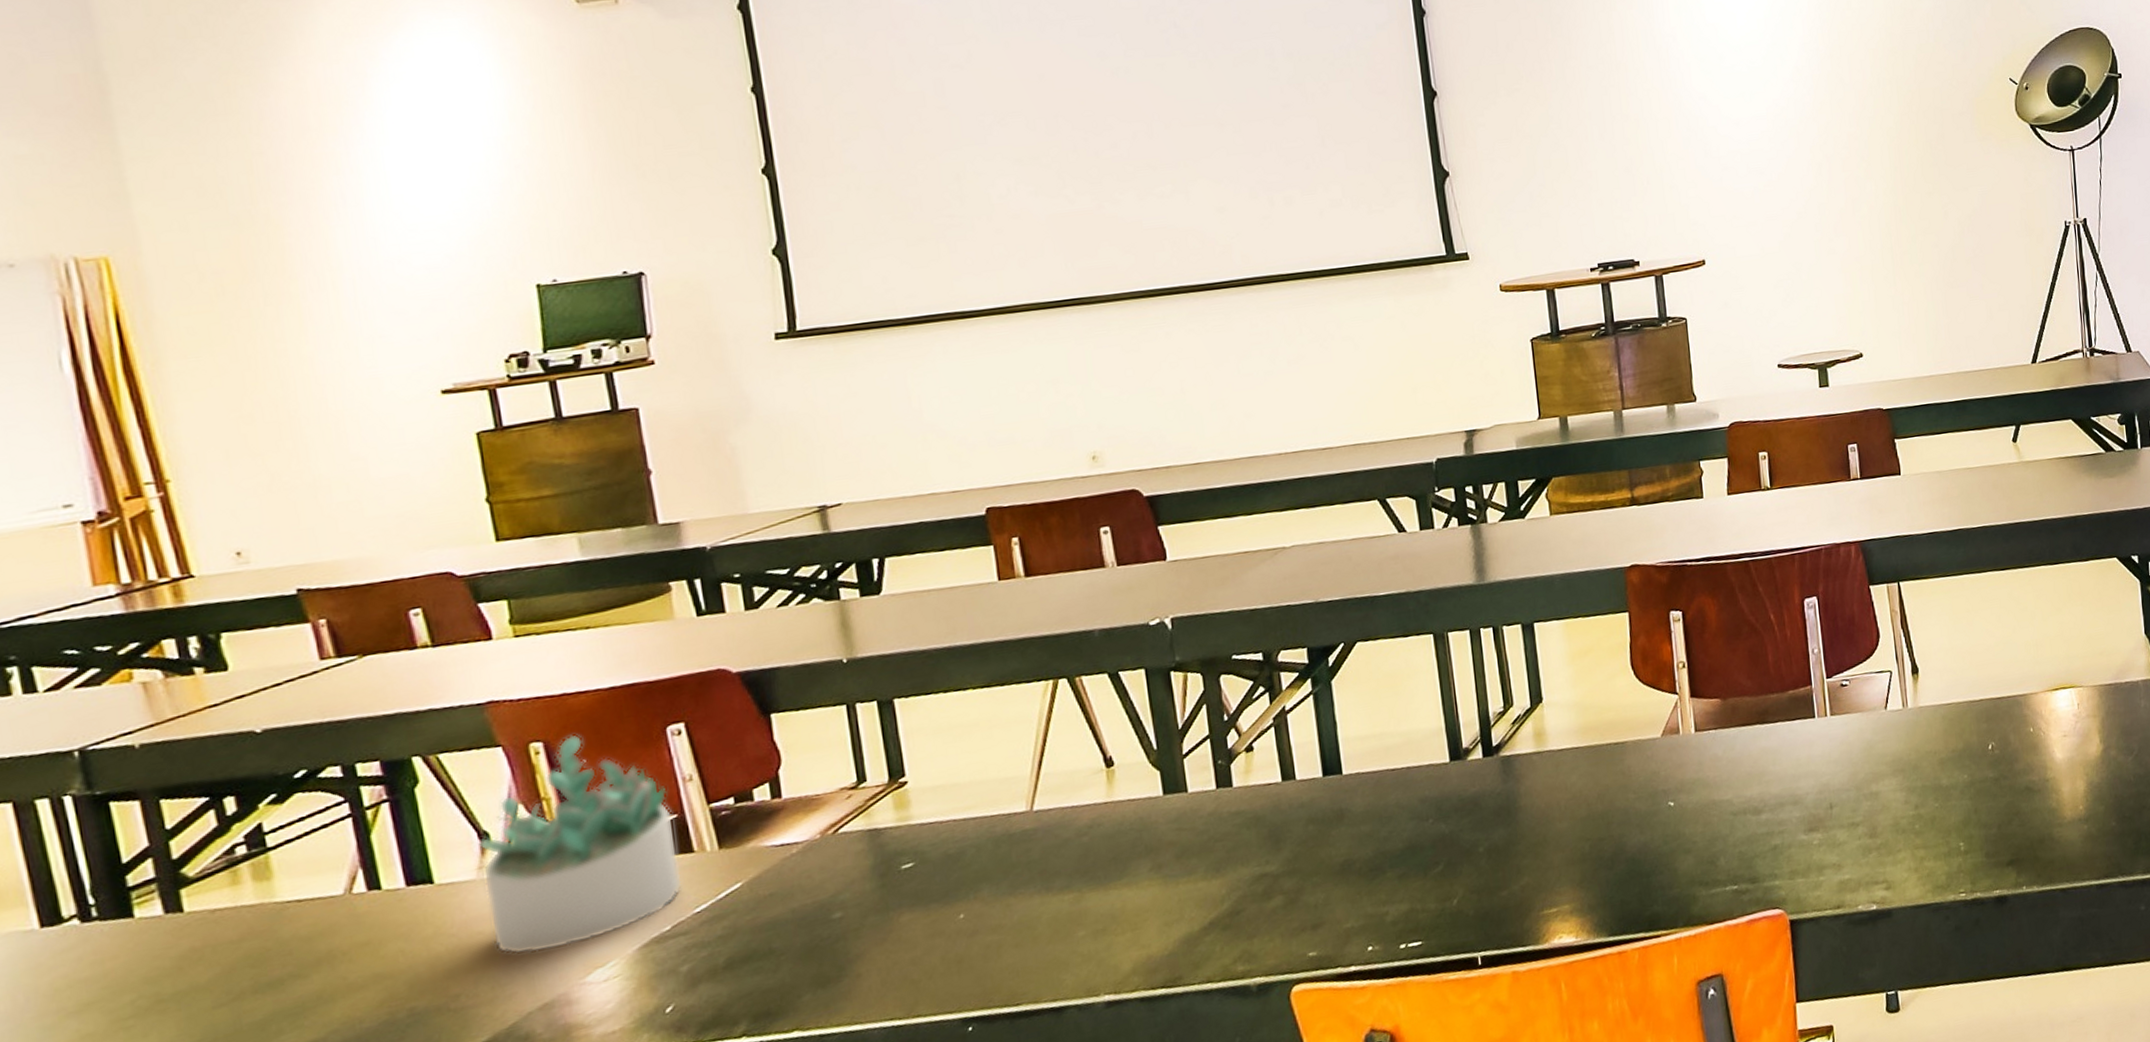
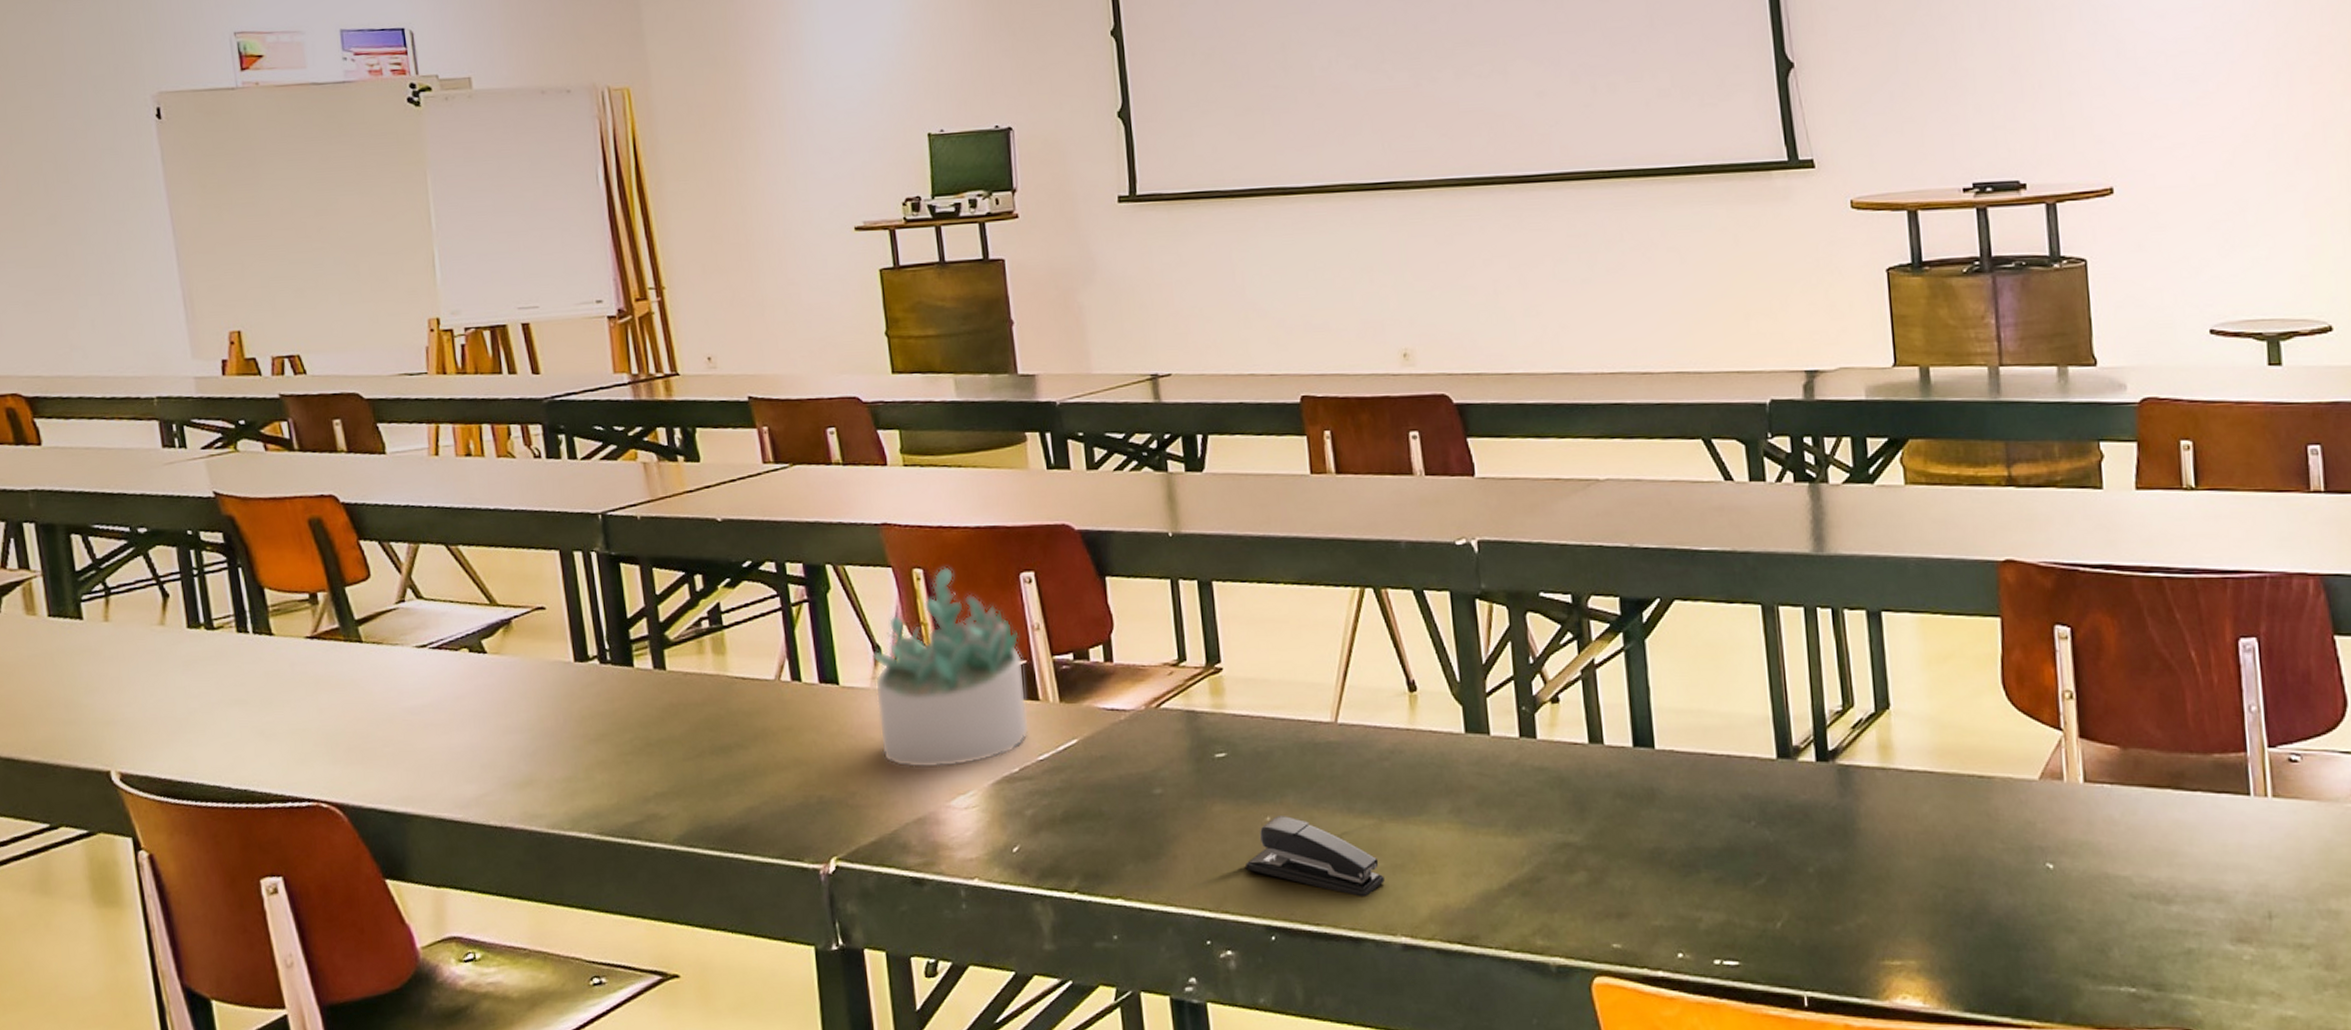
stapler: none [938,909,1086,971] -> present [1246,816,1385,898]

